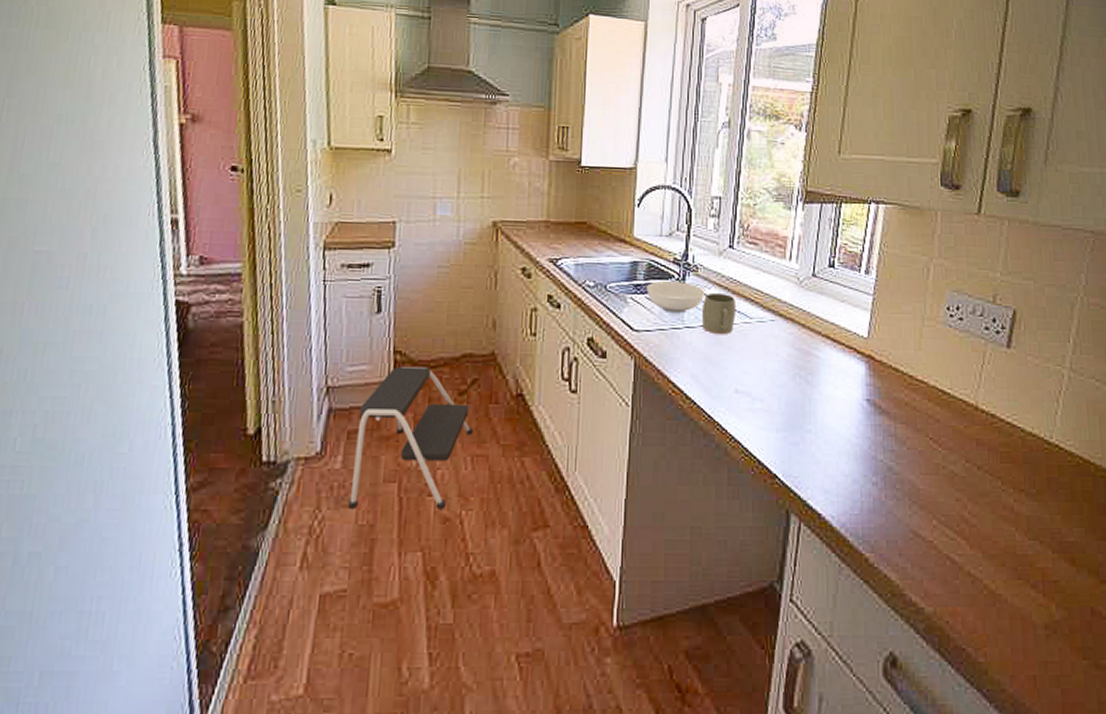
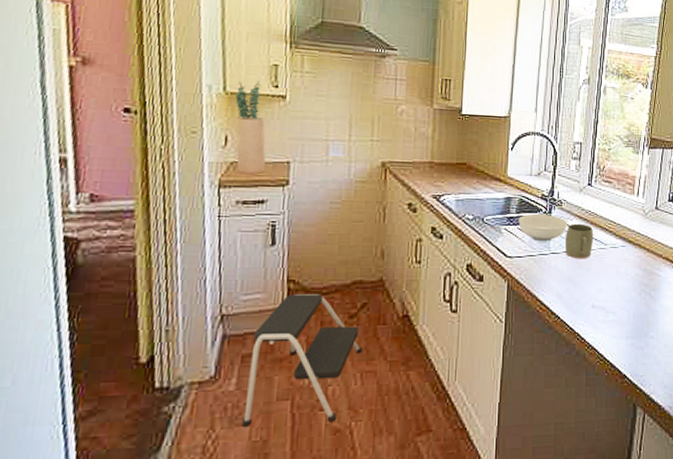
vase: none [339,134,372,236] -> present [235,81,266,175]

